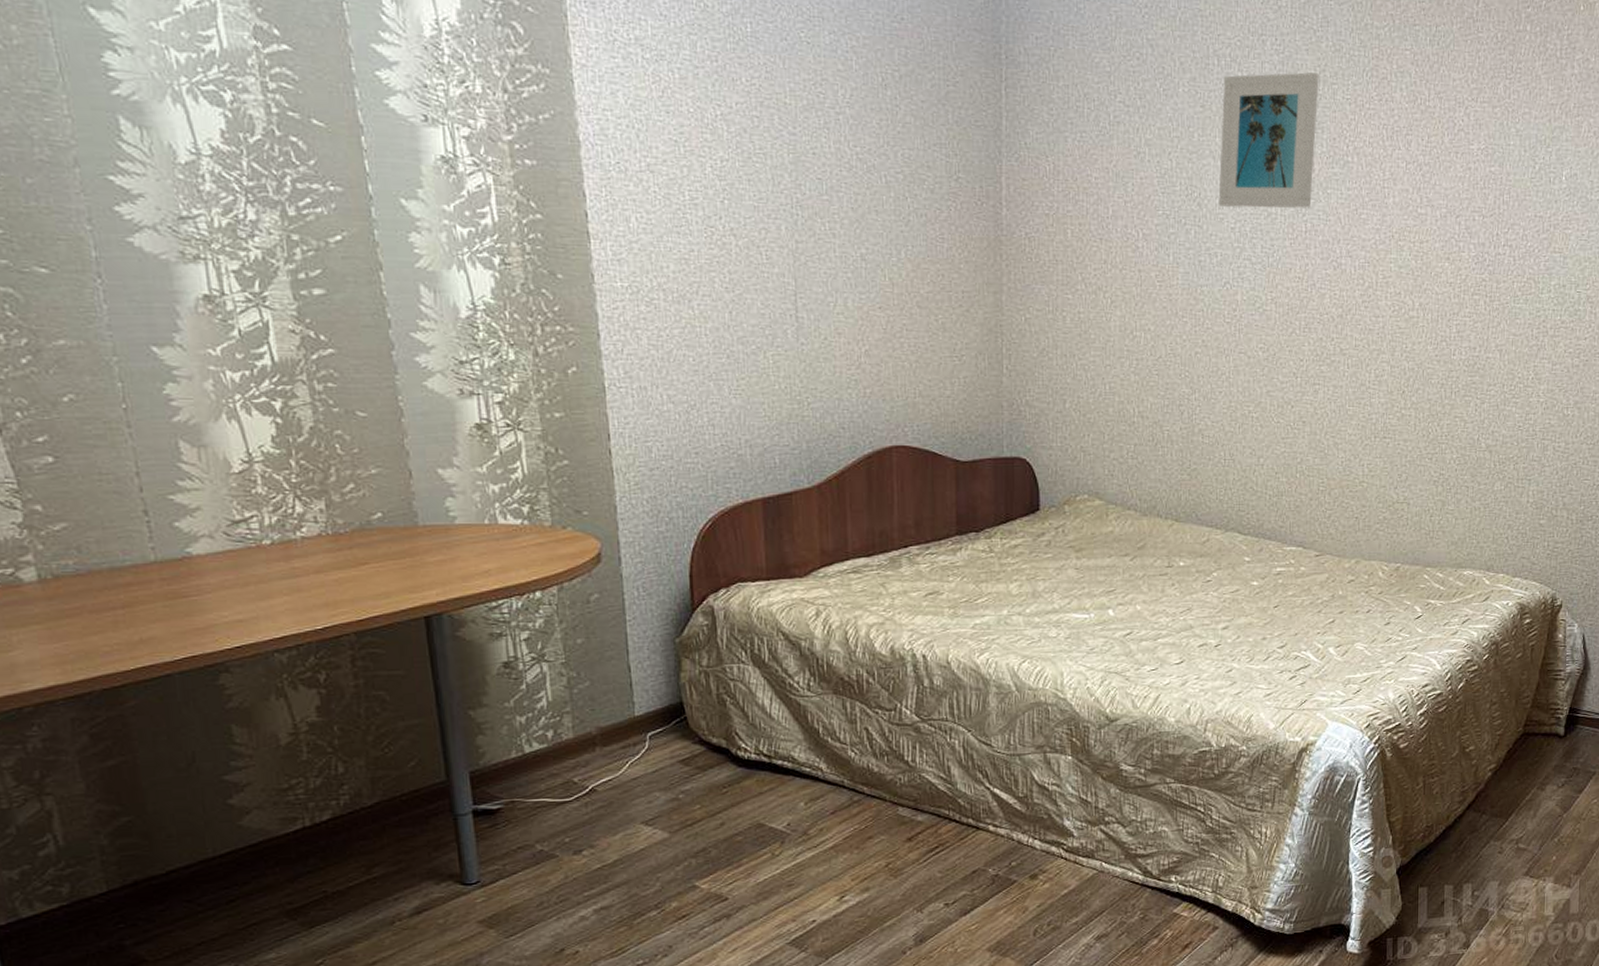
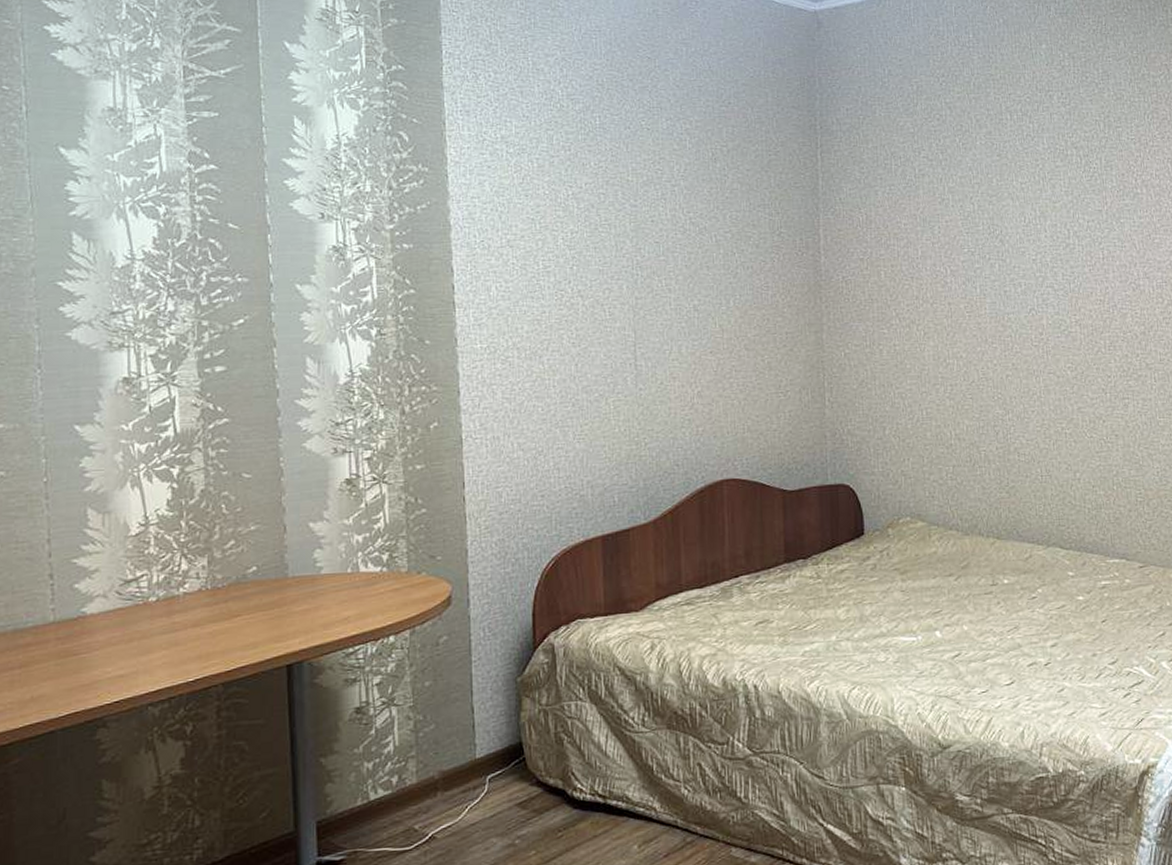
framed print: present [1218,72,1319,208] -> none [1016,119,1107,241]

